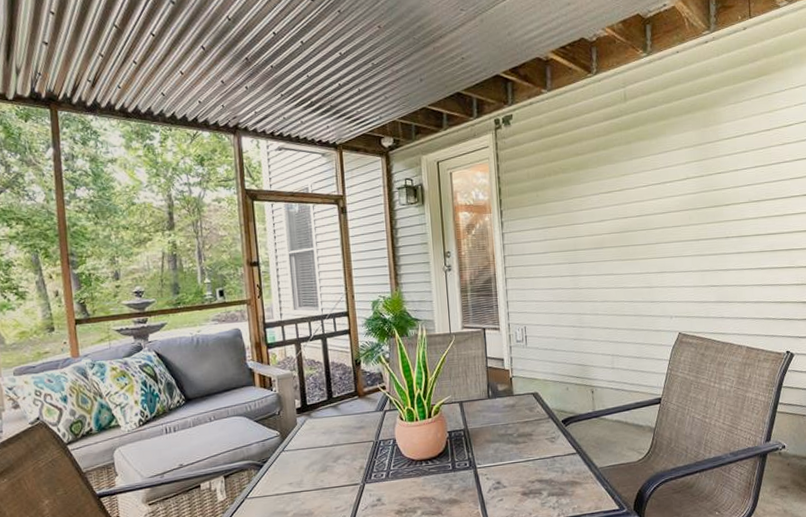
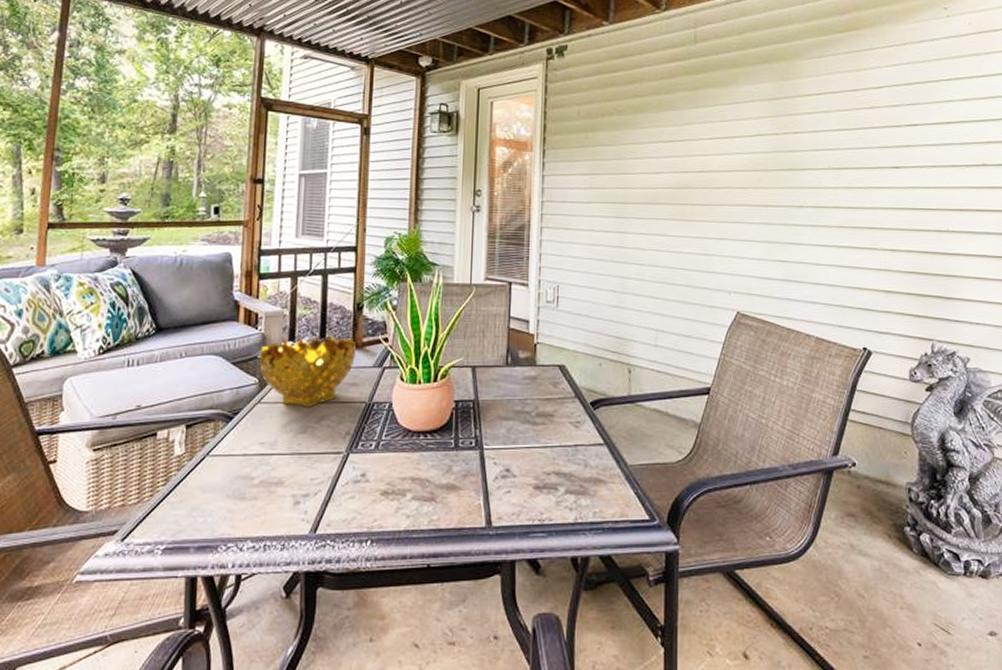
decorative bowl: none [277,388,360,451] -> present [259,334,356,408]

